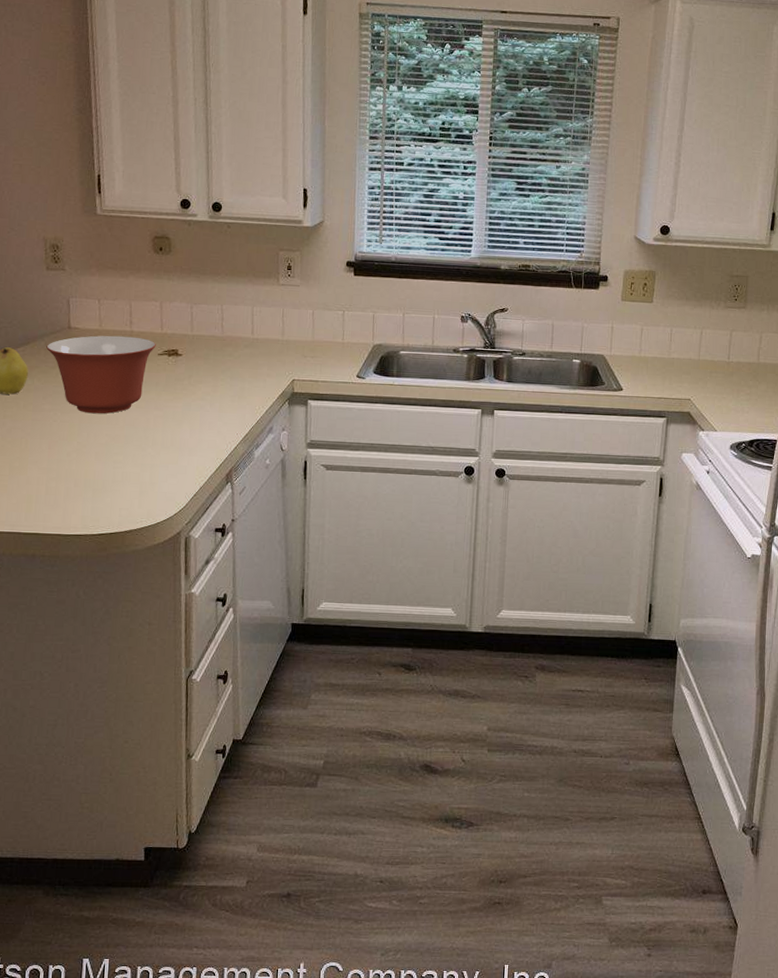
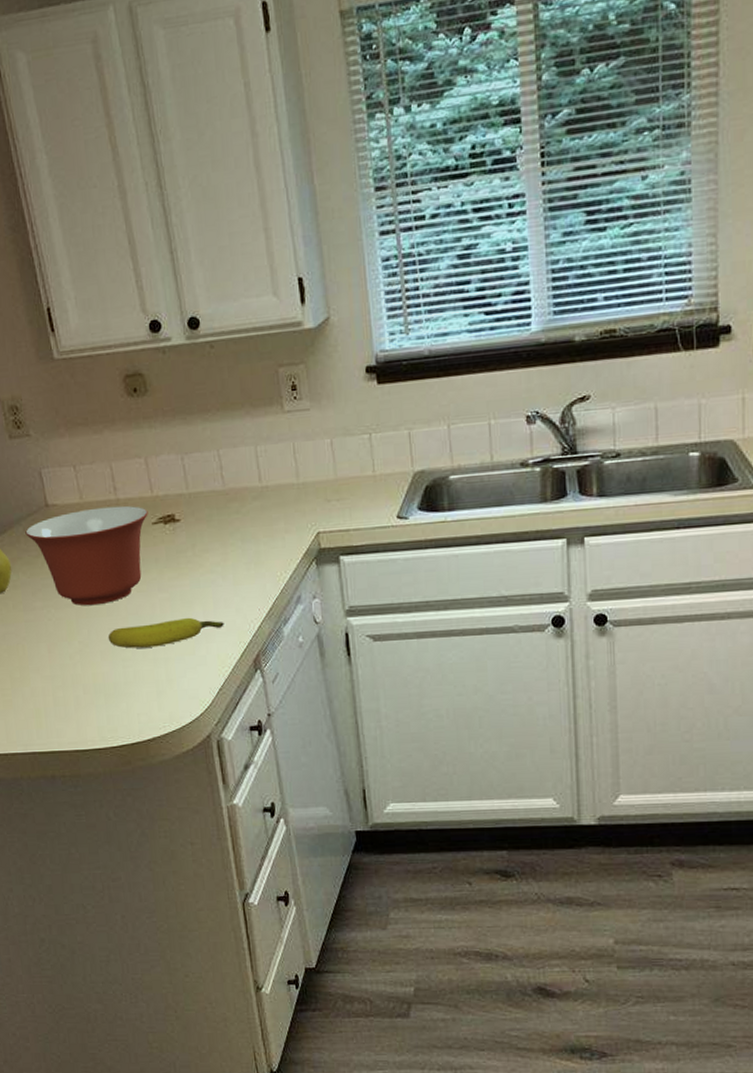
banana: none [104,433,206,454] -> present [108,617,224,649]

